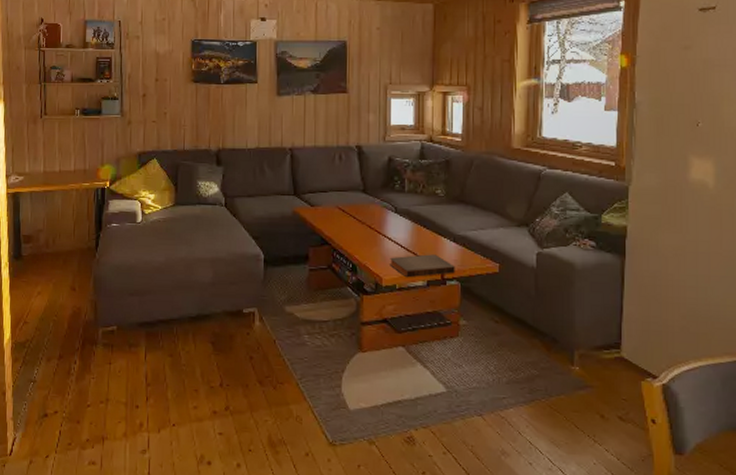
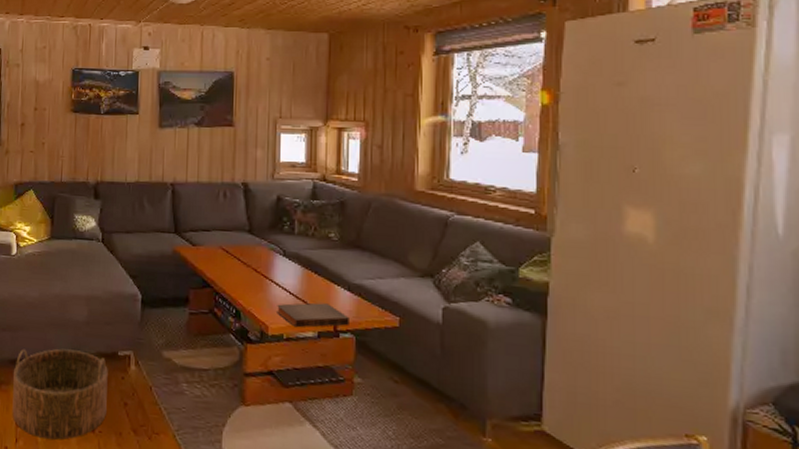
basket: none [142,309,234,396] -> present [12,348,108,440]

